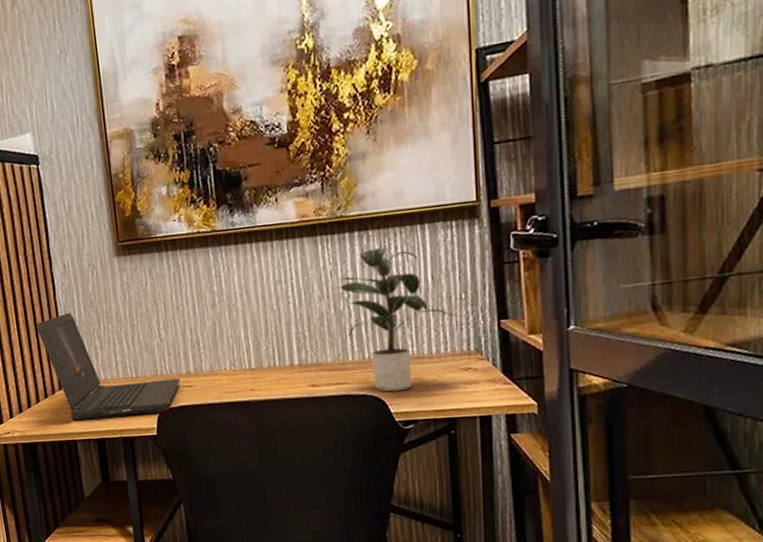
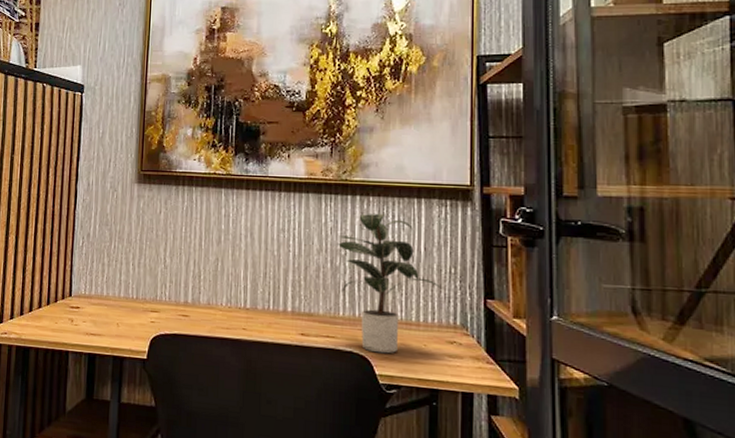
laptop computer: present [36,312,180,421] -> none [52,227,177,337]

